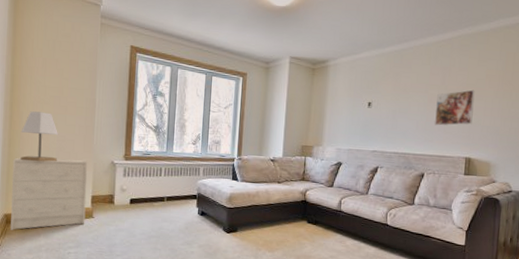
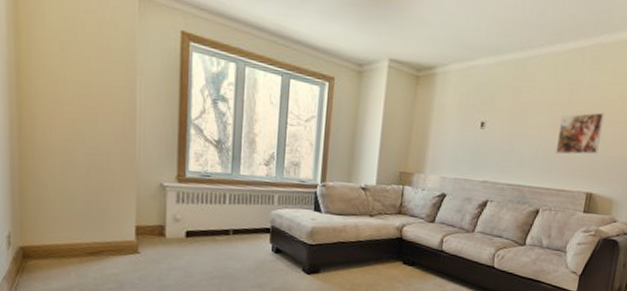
dresser: present [10,158,88,230] -> none [26,175,129,267]
lamp: present [20,111,59,162] -> none [34,113,88,182]

